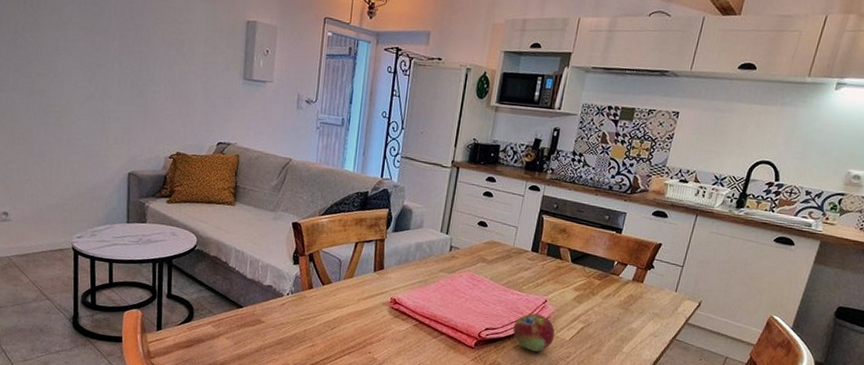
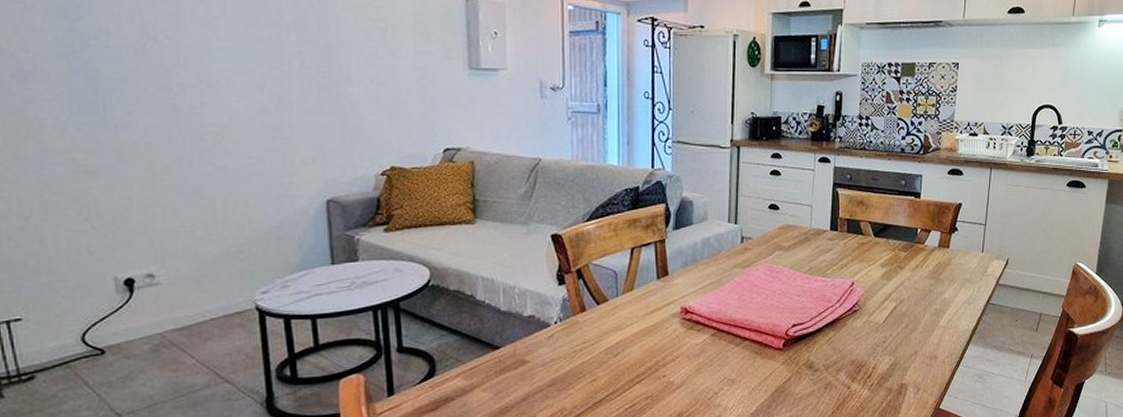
fruit: present [513,313,555,352] -> none [822,299,868,342]

